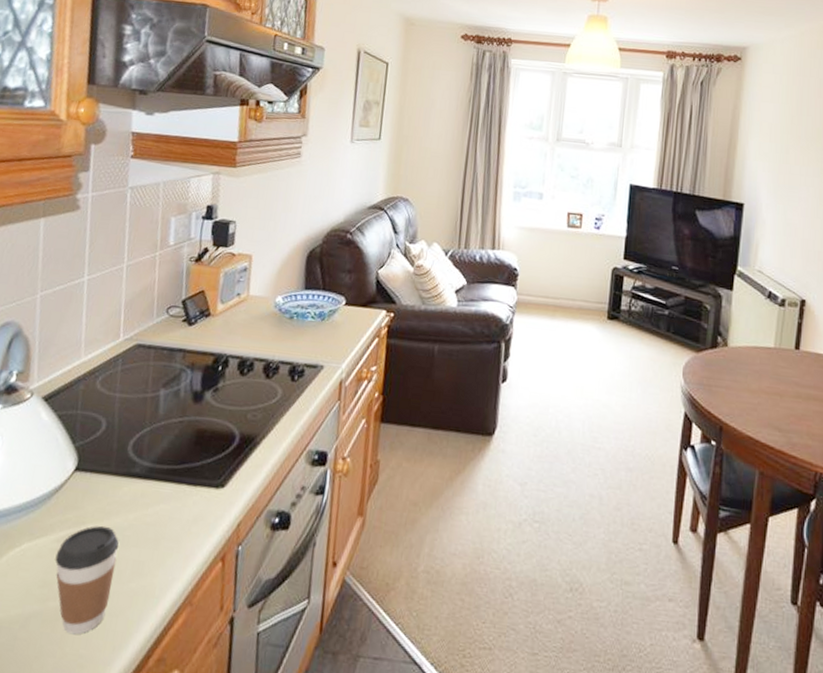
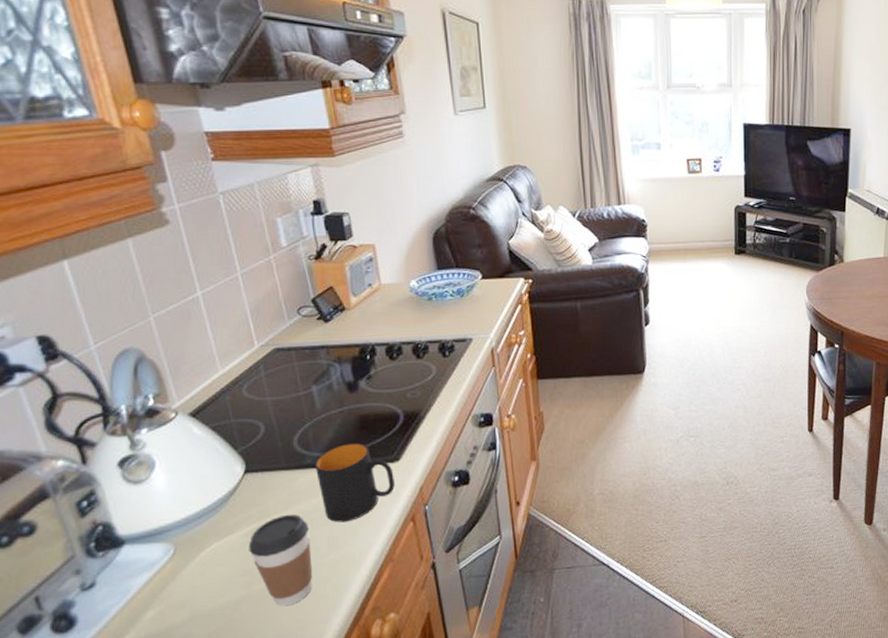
mug: none [138,457,216,548] -> present [315,442,395,523]

